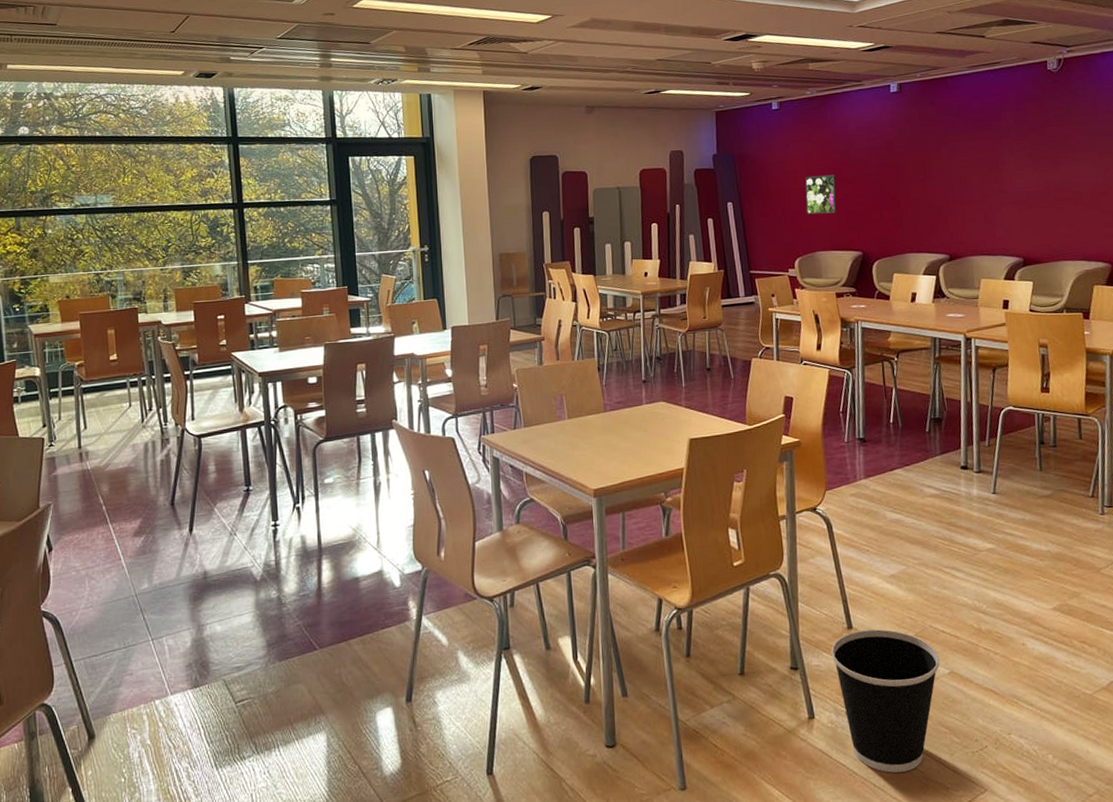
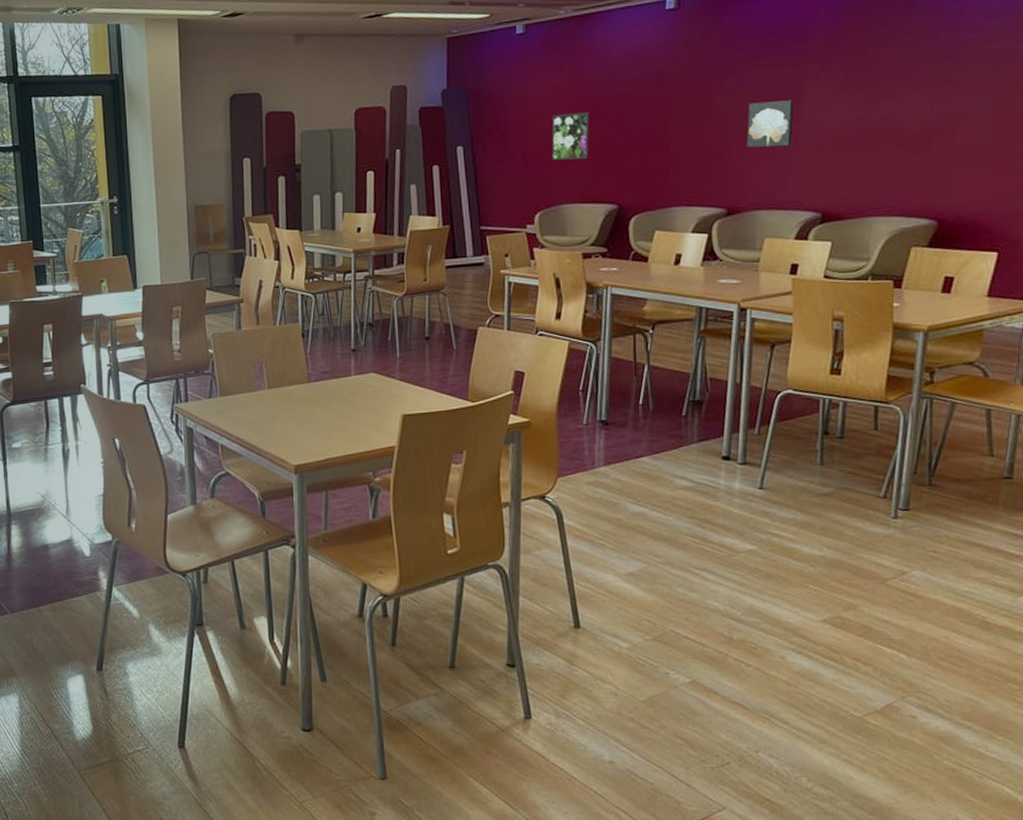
wastebasket: present [831,629,940,773] -> none [554,630,681,782]
wall art: none [960,166,996,205] -> present [746,100,794,148]

